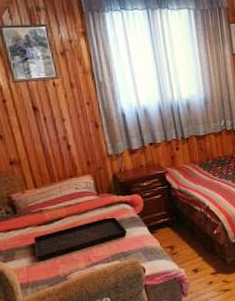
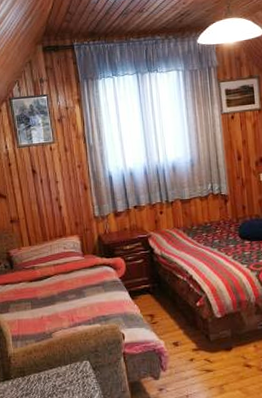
serving tray: present [33,216,128,261] -> none [25,277,109,316]

